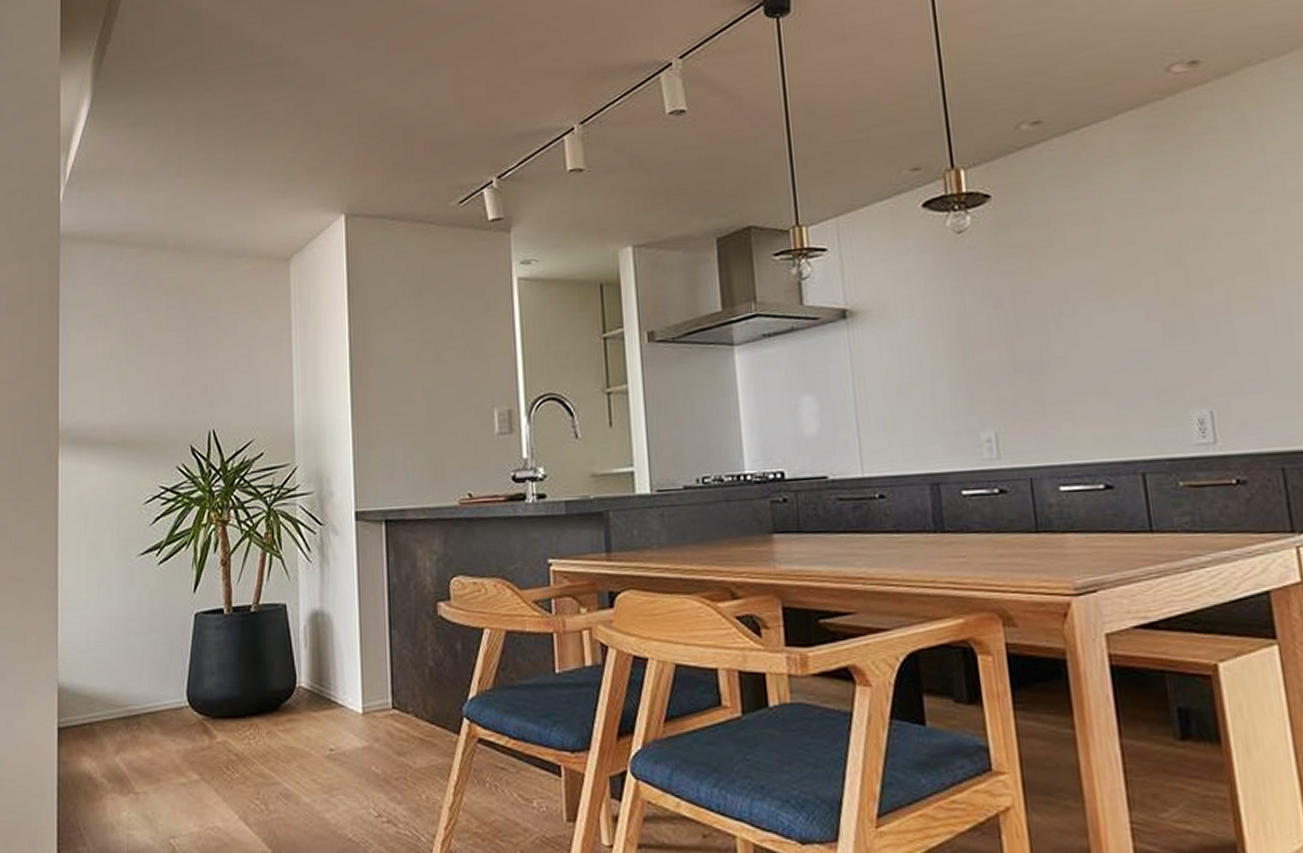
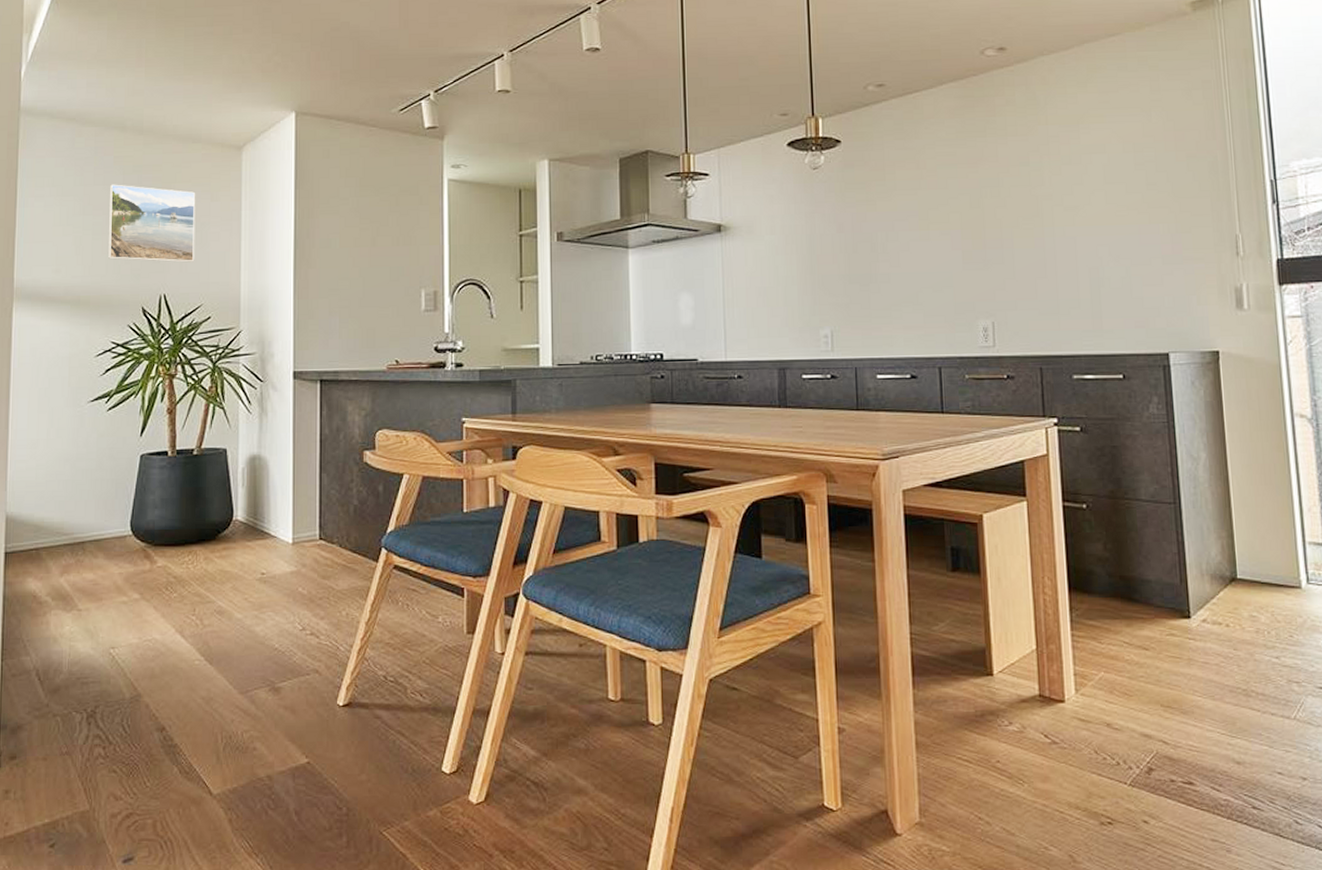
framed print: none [153,310,244,394] -> present [108,184,196,263]

